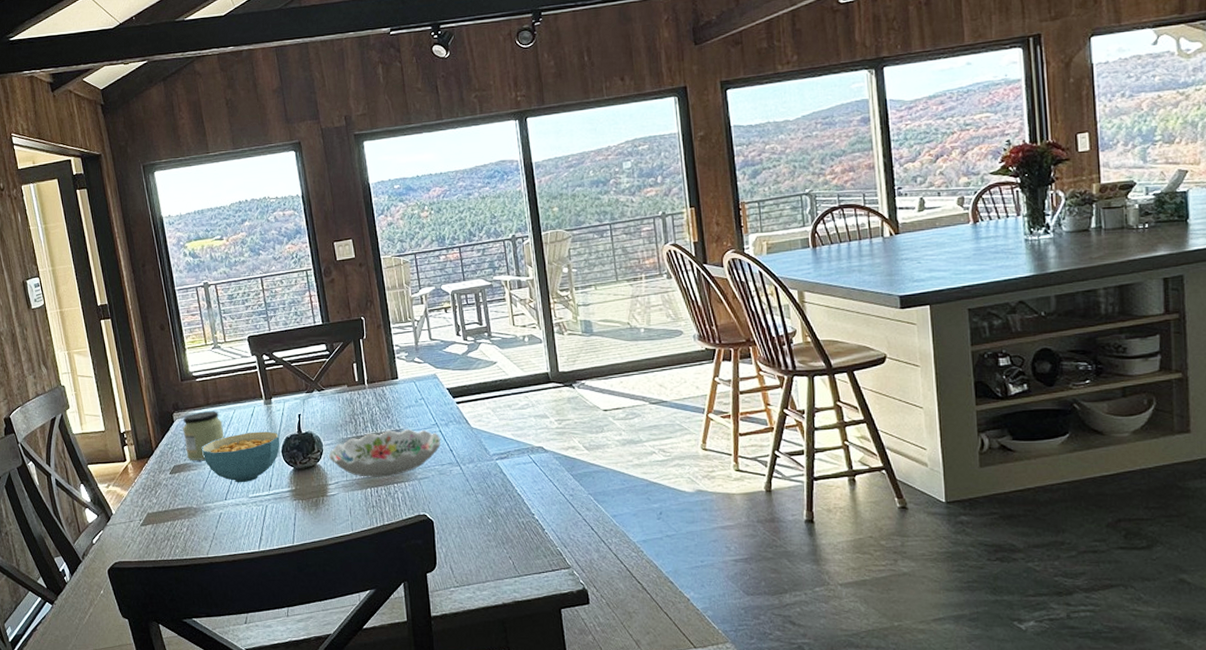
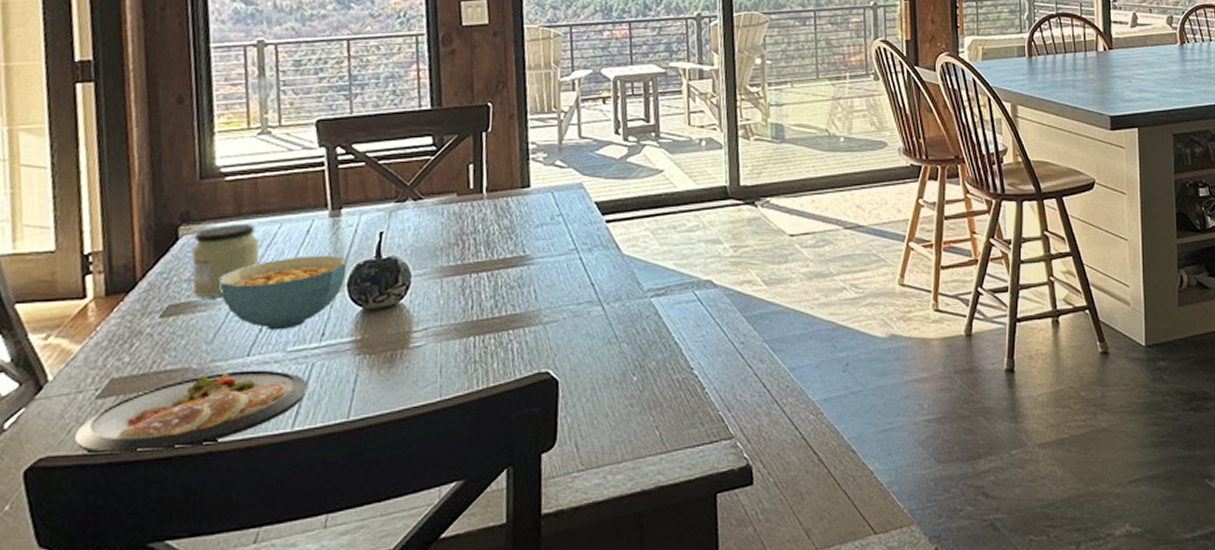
dish: none [133,509,265,562] -> present [75,370,308,456]
decorative bowl: present [329,428,441,477] -> none [418,254,581,321]

